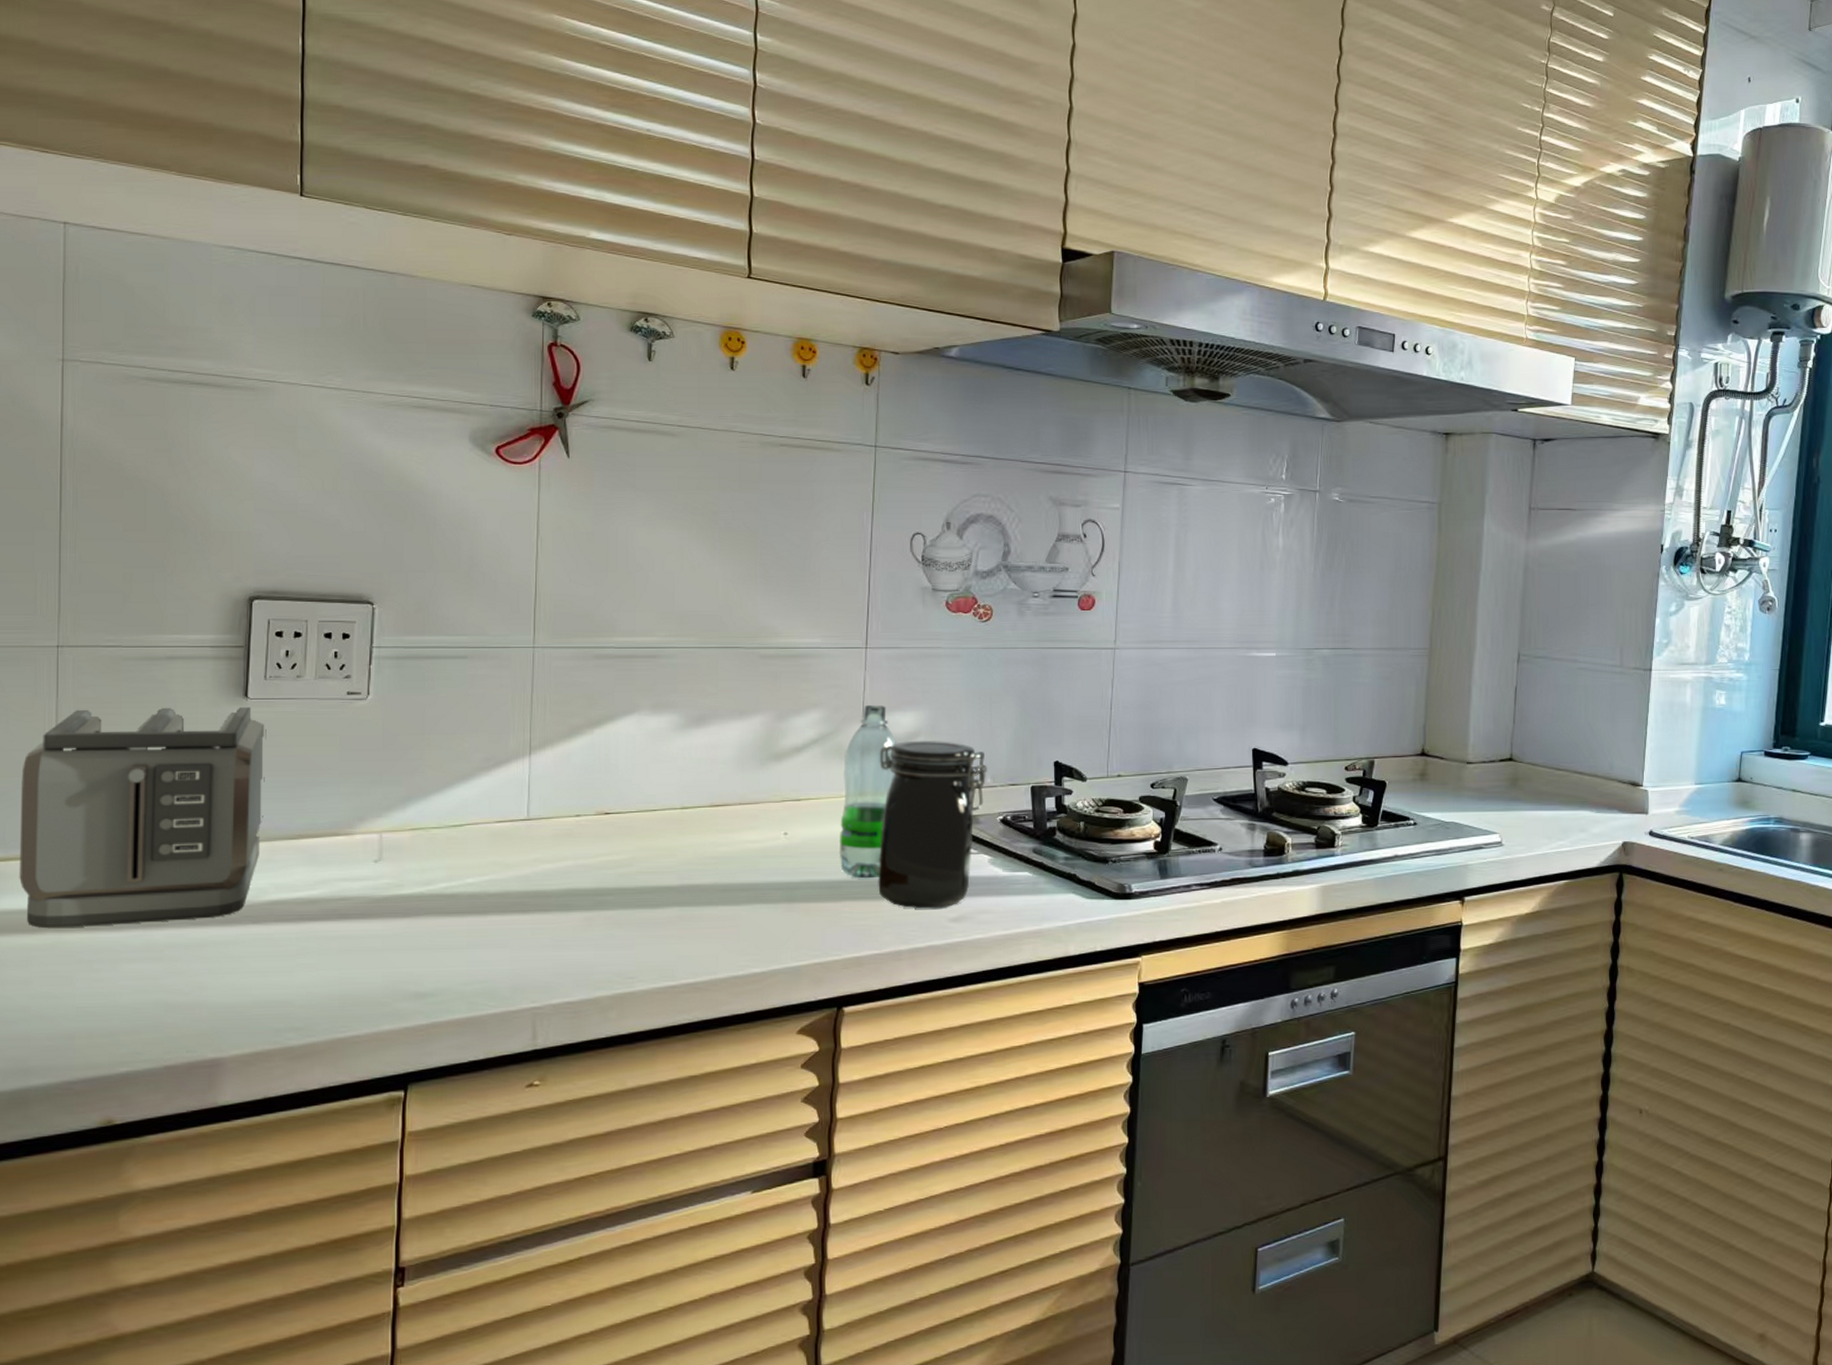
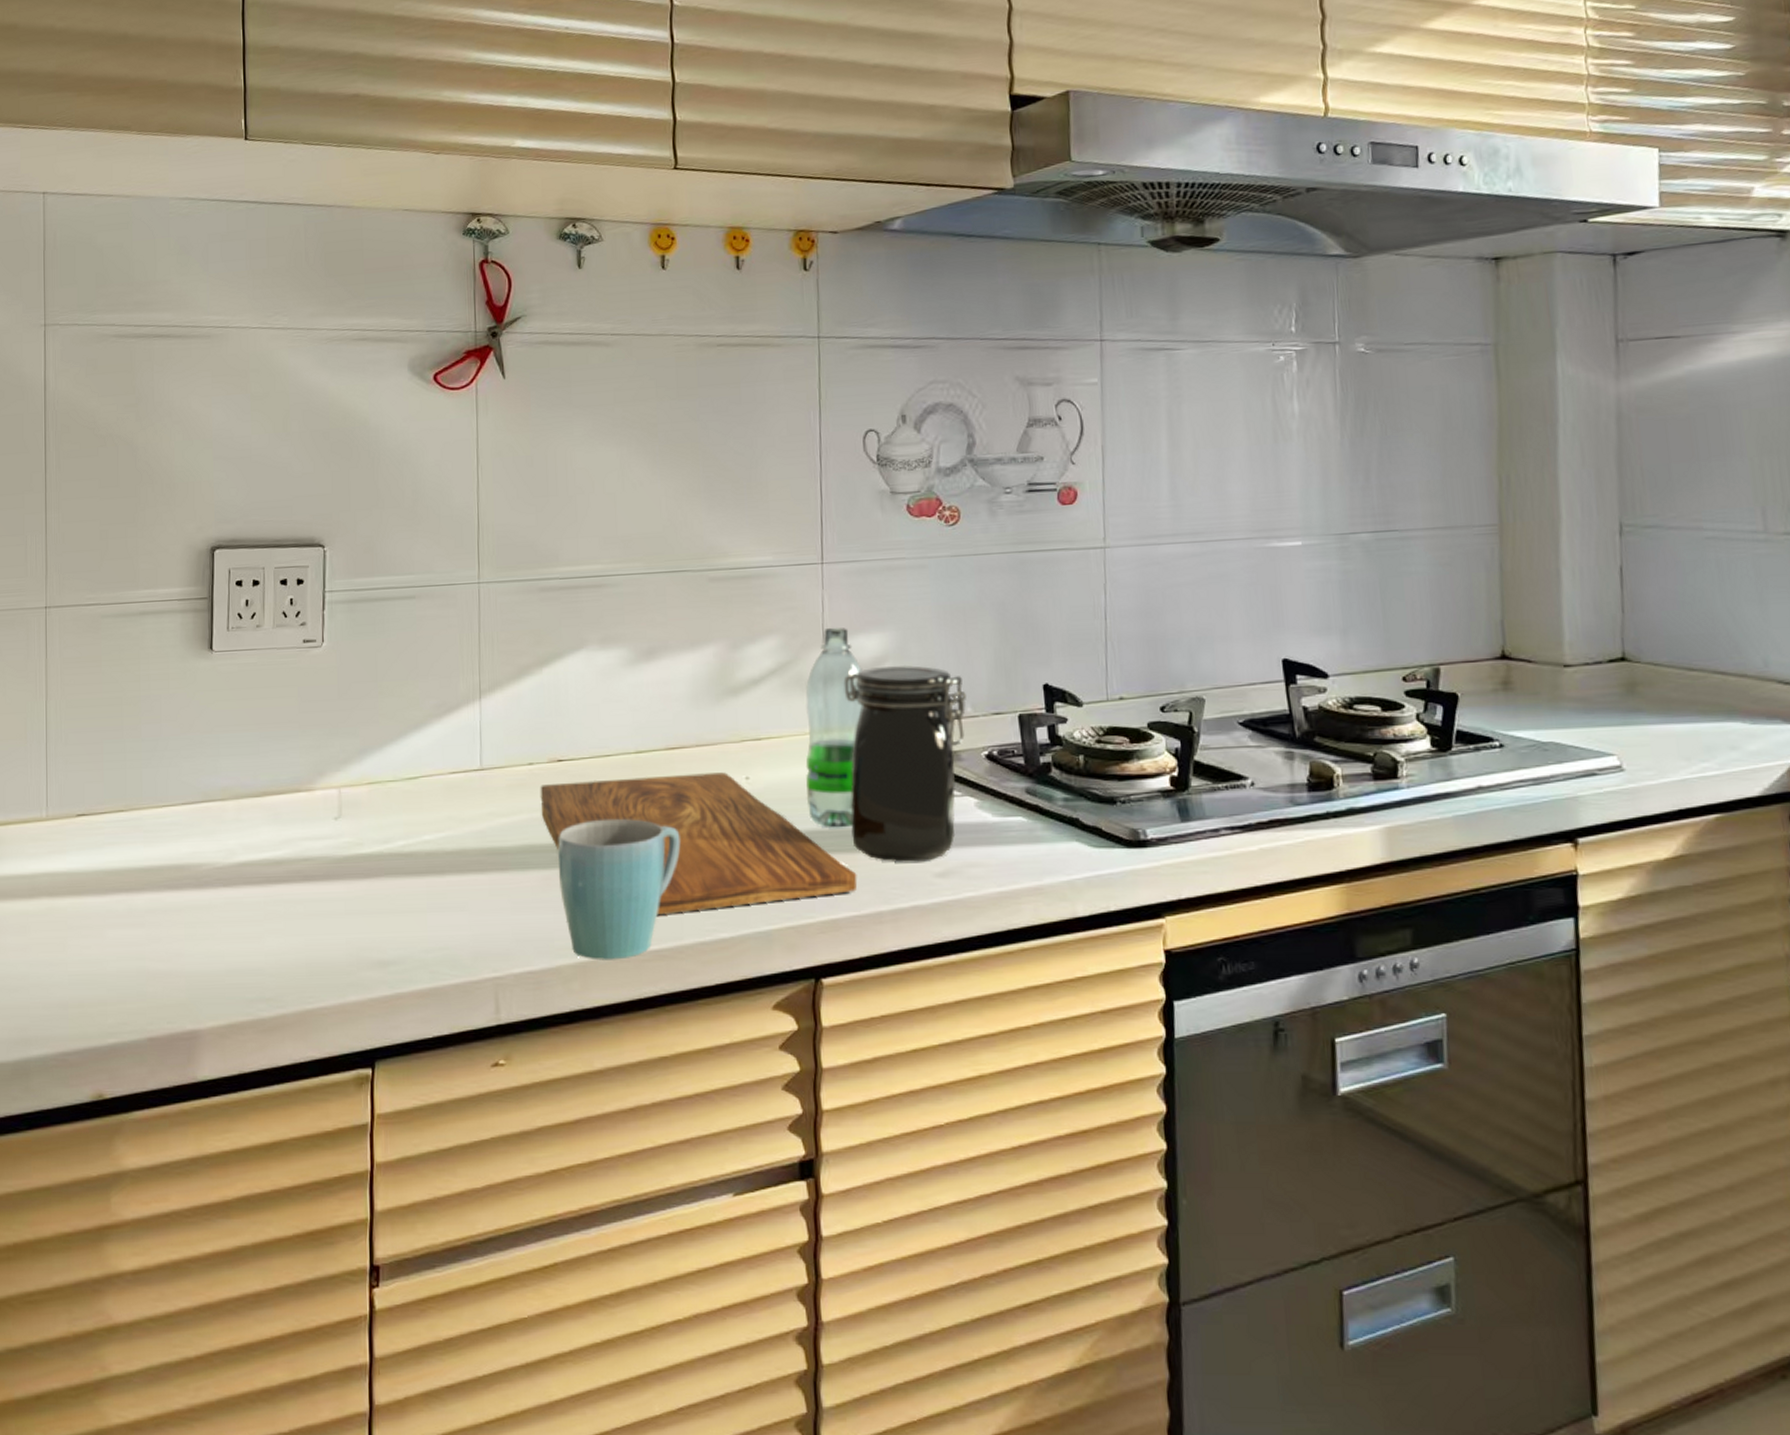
toaster: present [19,706,267,929] -> none [17,659,231,894]
cutting board: none [586,828,881,952] -> present [540,772,858,914]
mug: none [600,867,720,992] -> present [557,819,681,961]

